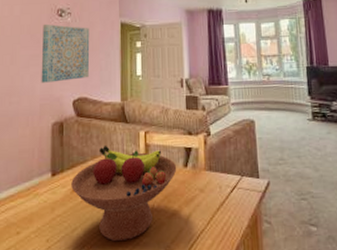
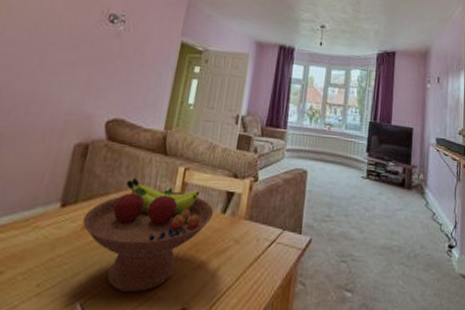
wall art: present [41,24,90,83] -> none [71,27,144,98]

